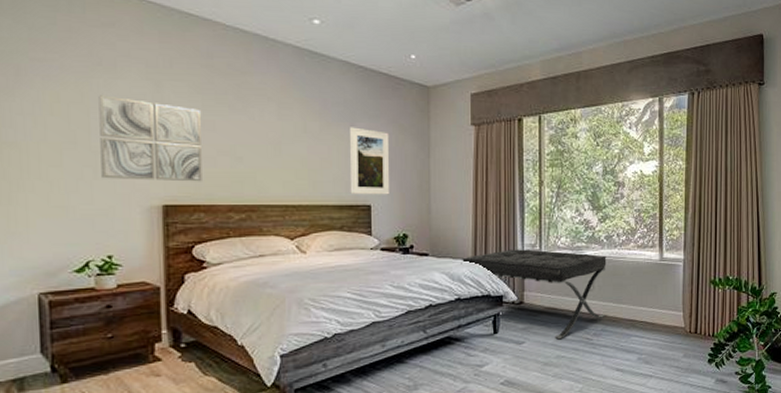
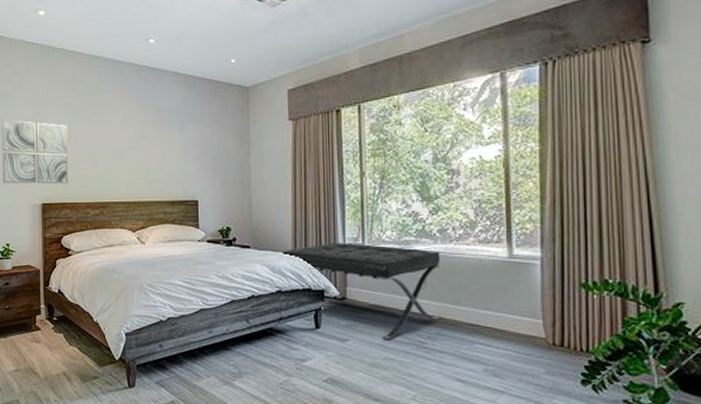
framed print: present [349,127,390,195] -> none [179,130,215,192]

